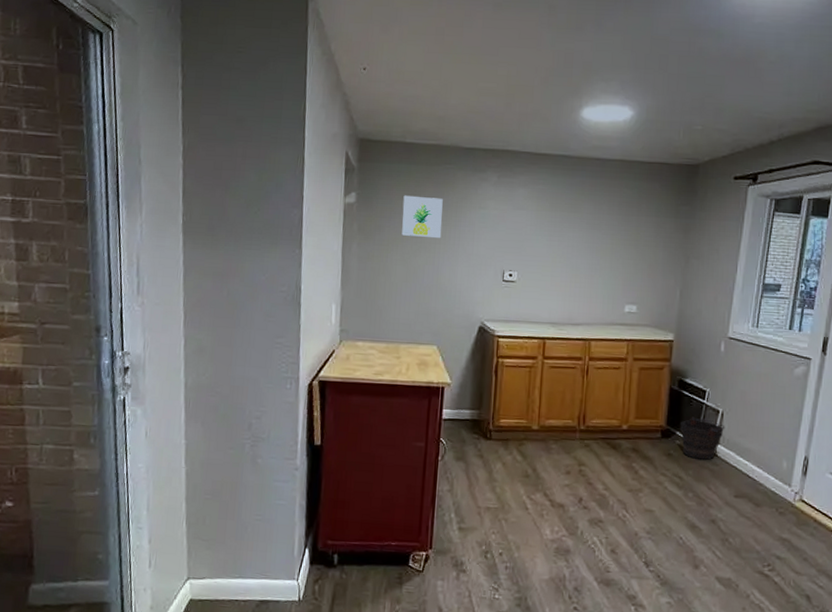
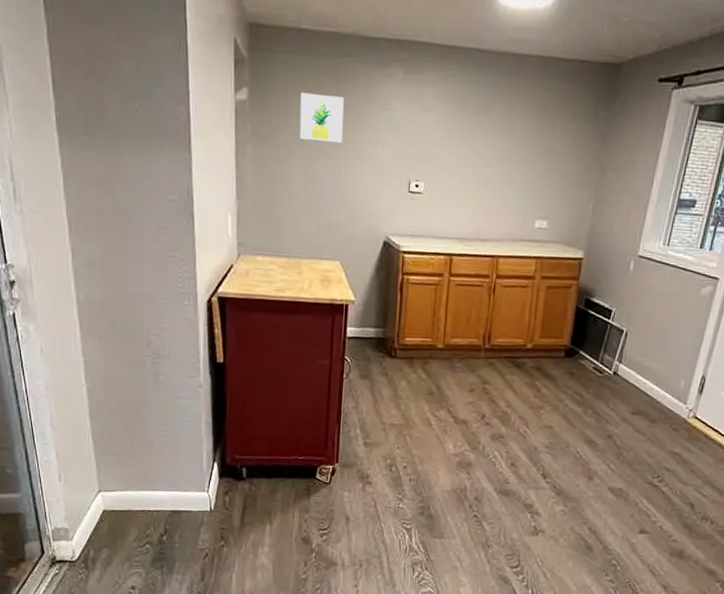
bucket: present [680,417,725,460] -> none [584,336,628,379]

